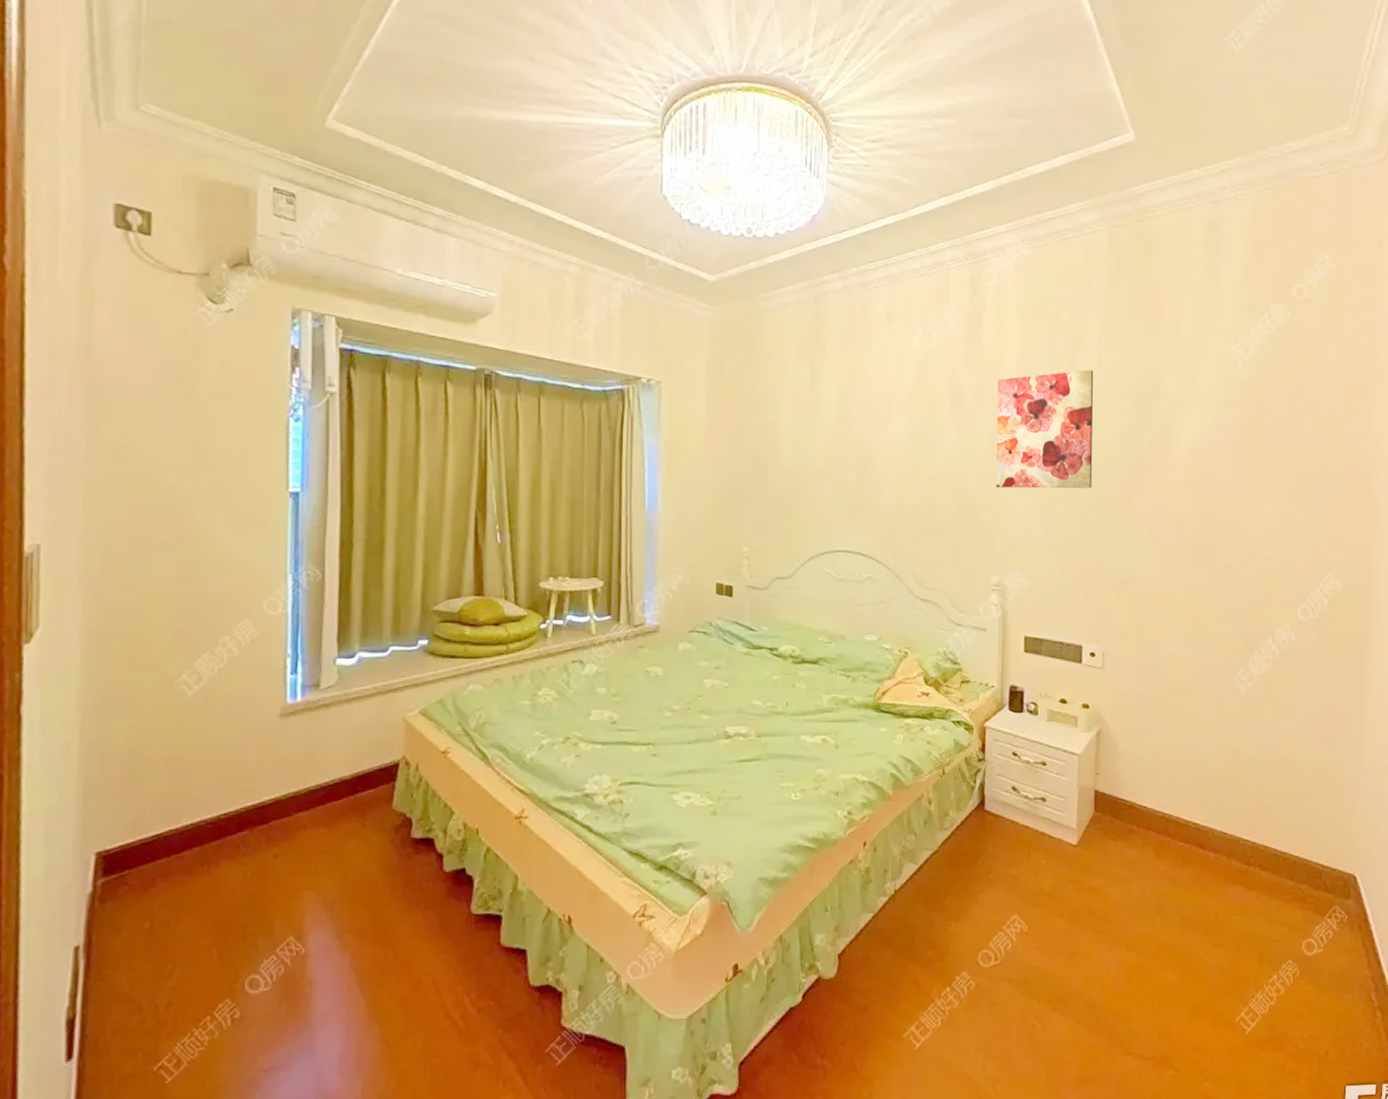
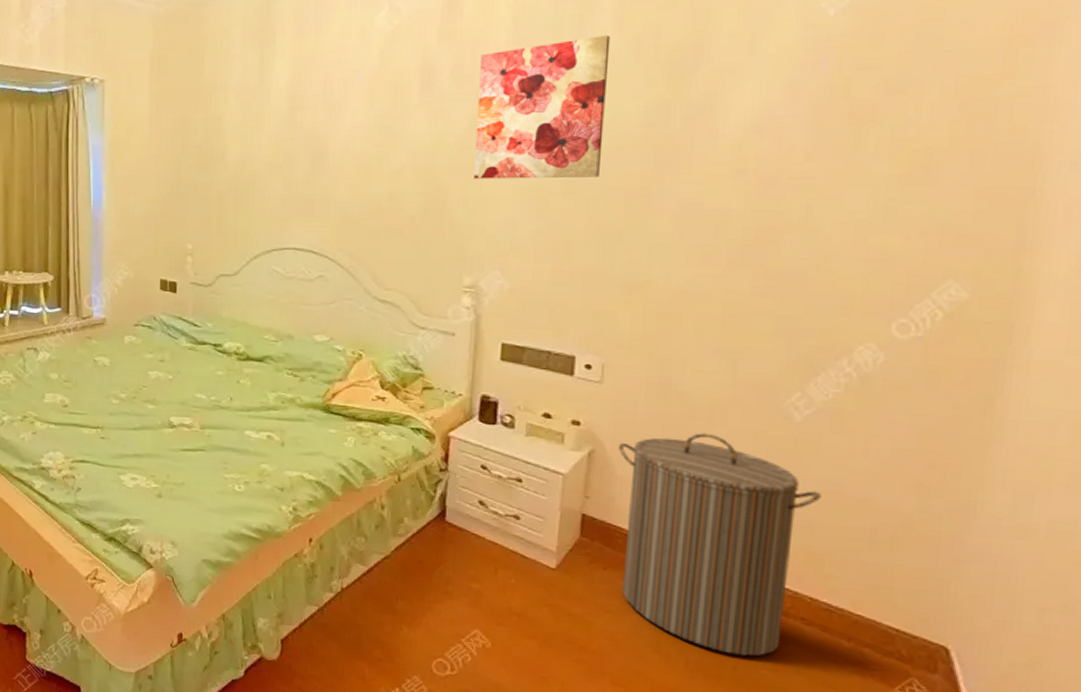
laundry hamper: none [1119,708,1264,906] -> present [619,433,822,656]

